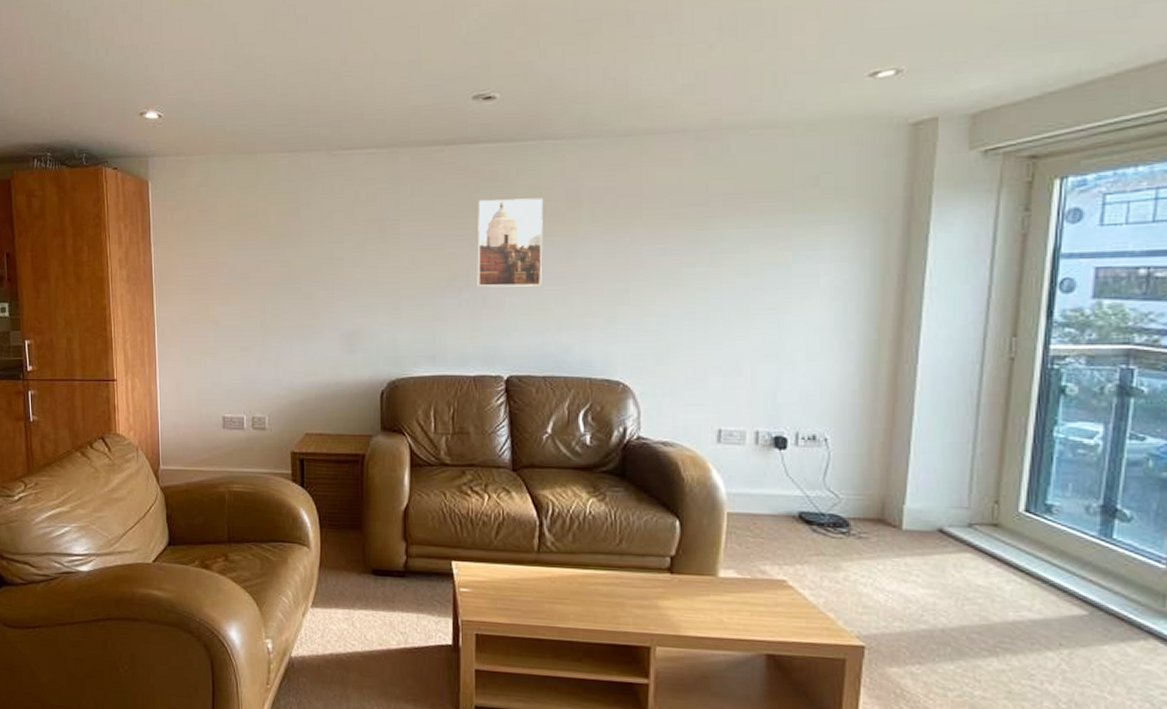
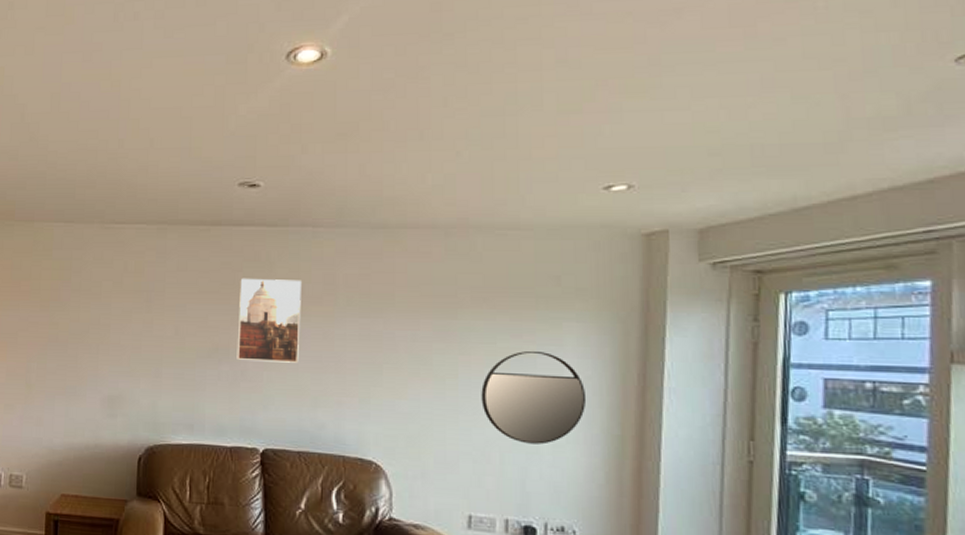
home mirror: none [733,257,843,354] -> present [481,350,587,445]

